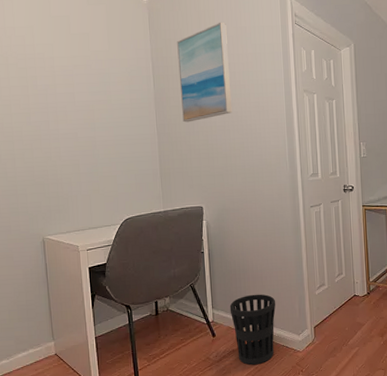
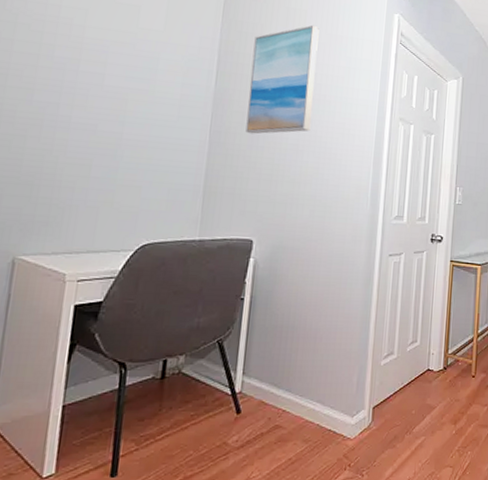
wastebasket: present [229,294,276,365] -> none [266,359,329,455]

